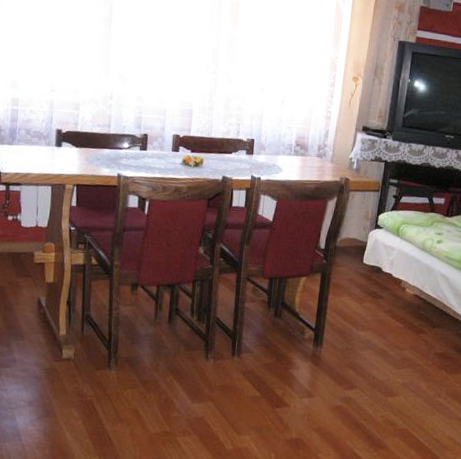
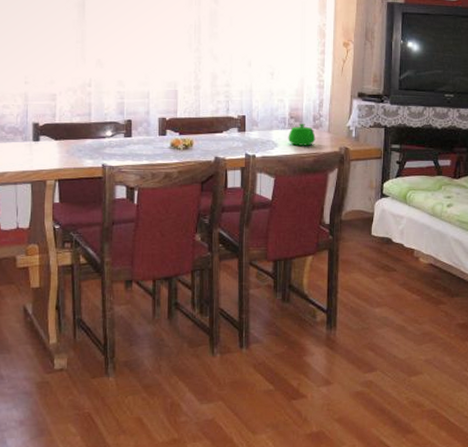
teapot: none [292,151,319,174] -> present [288,124,316,146]

